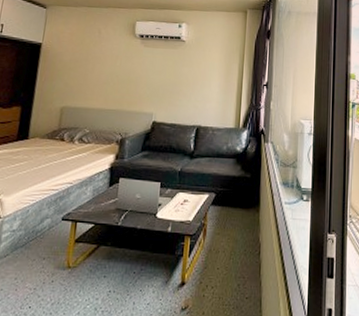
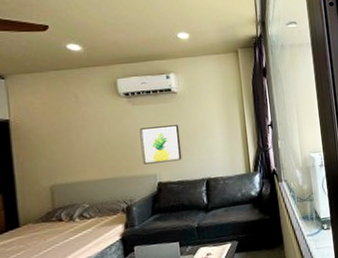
wall art: none [143,68,182,104] -> present [139,125,182,165]

